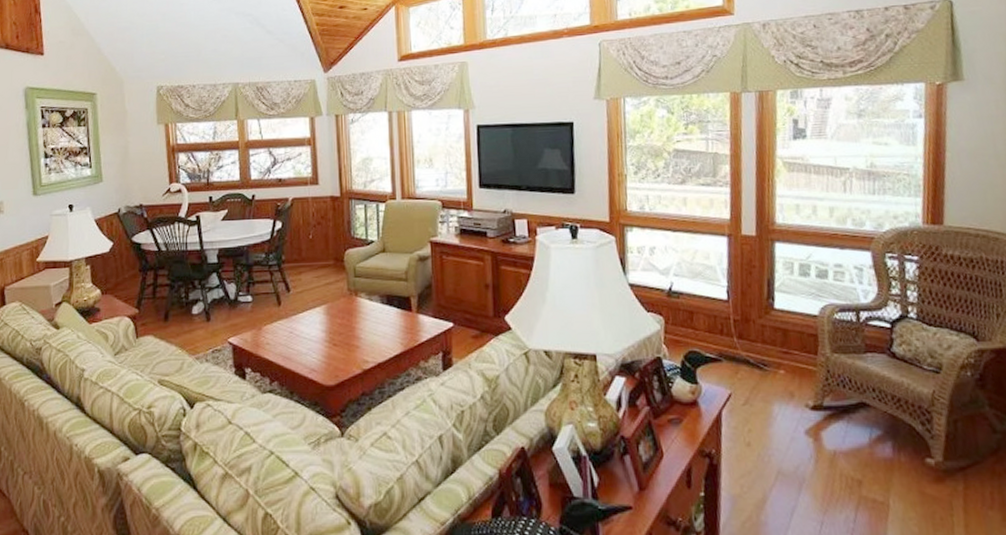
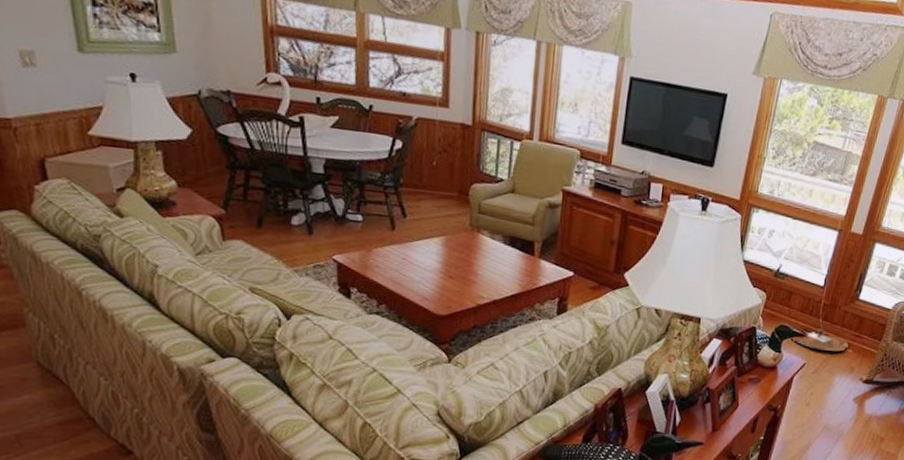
woven basket: none [707,349,779,375] -> present [792,329,849,352]

